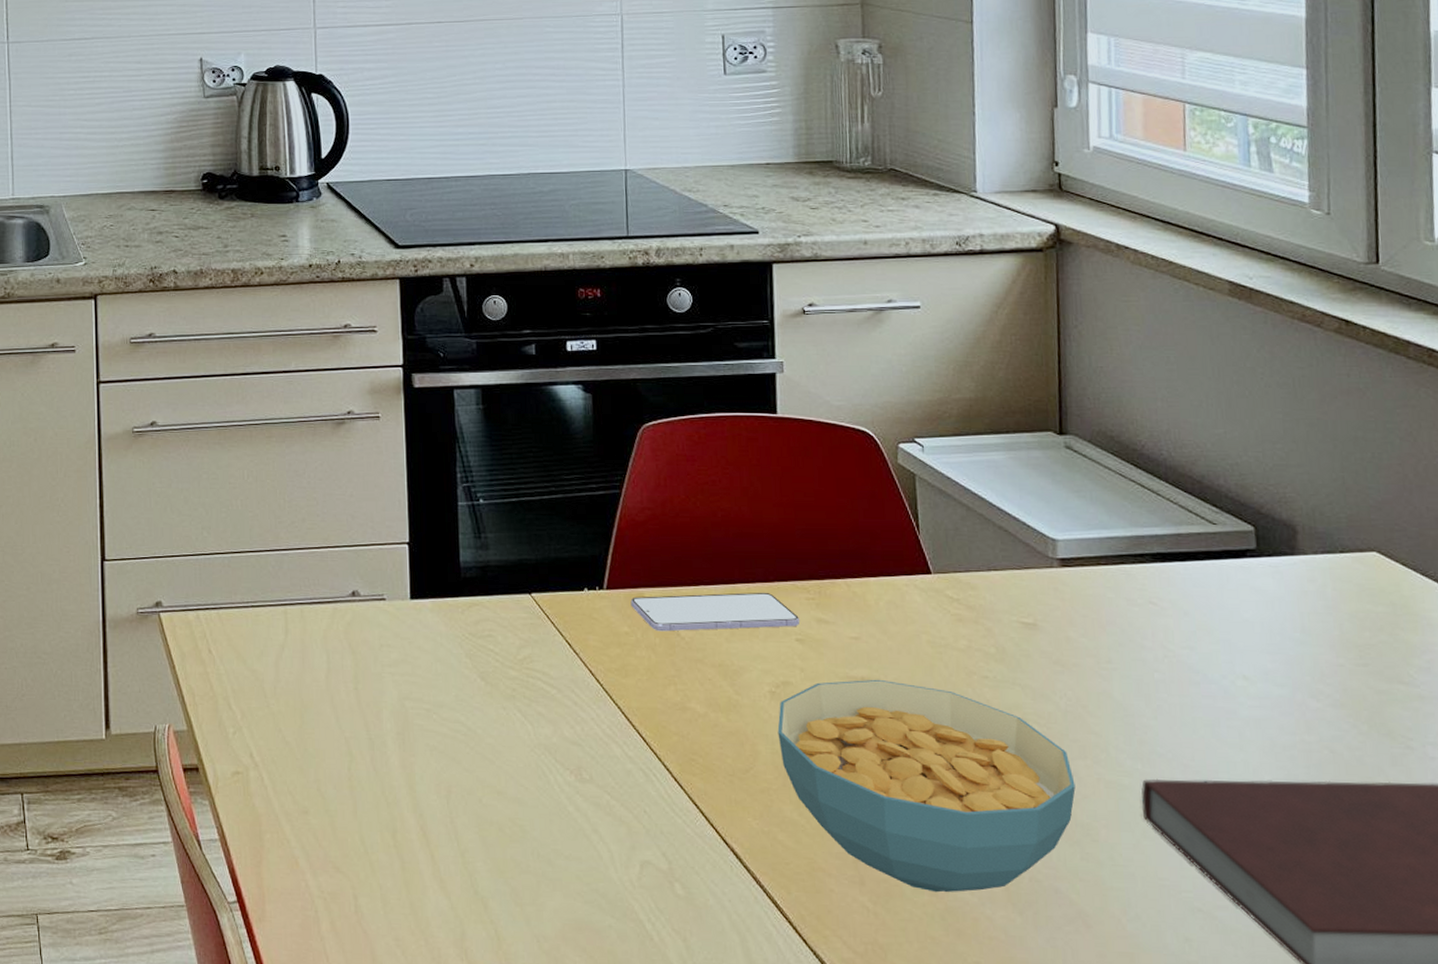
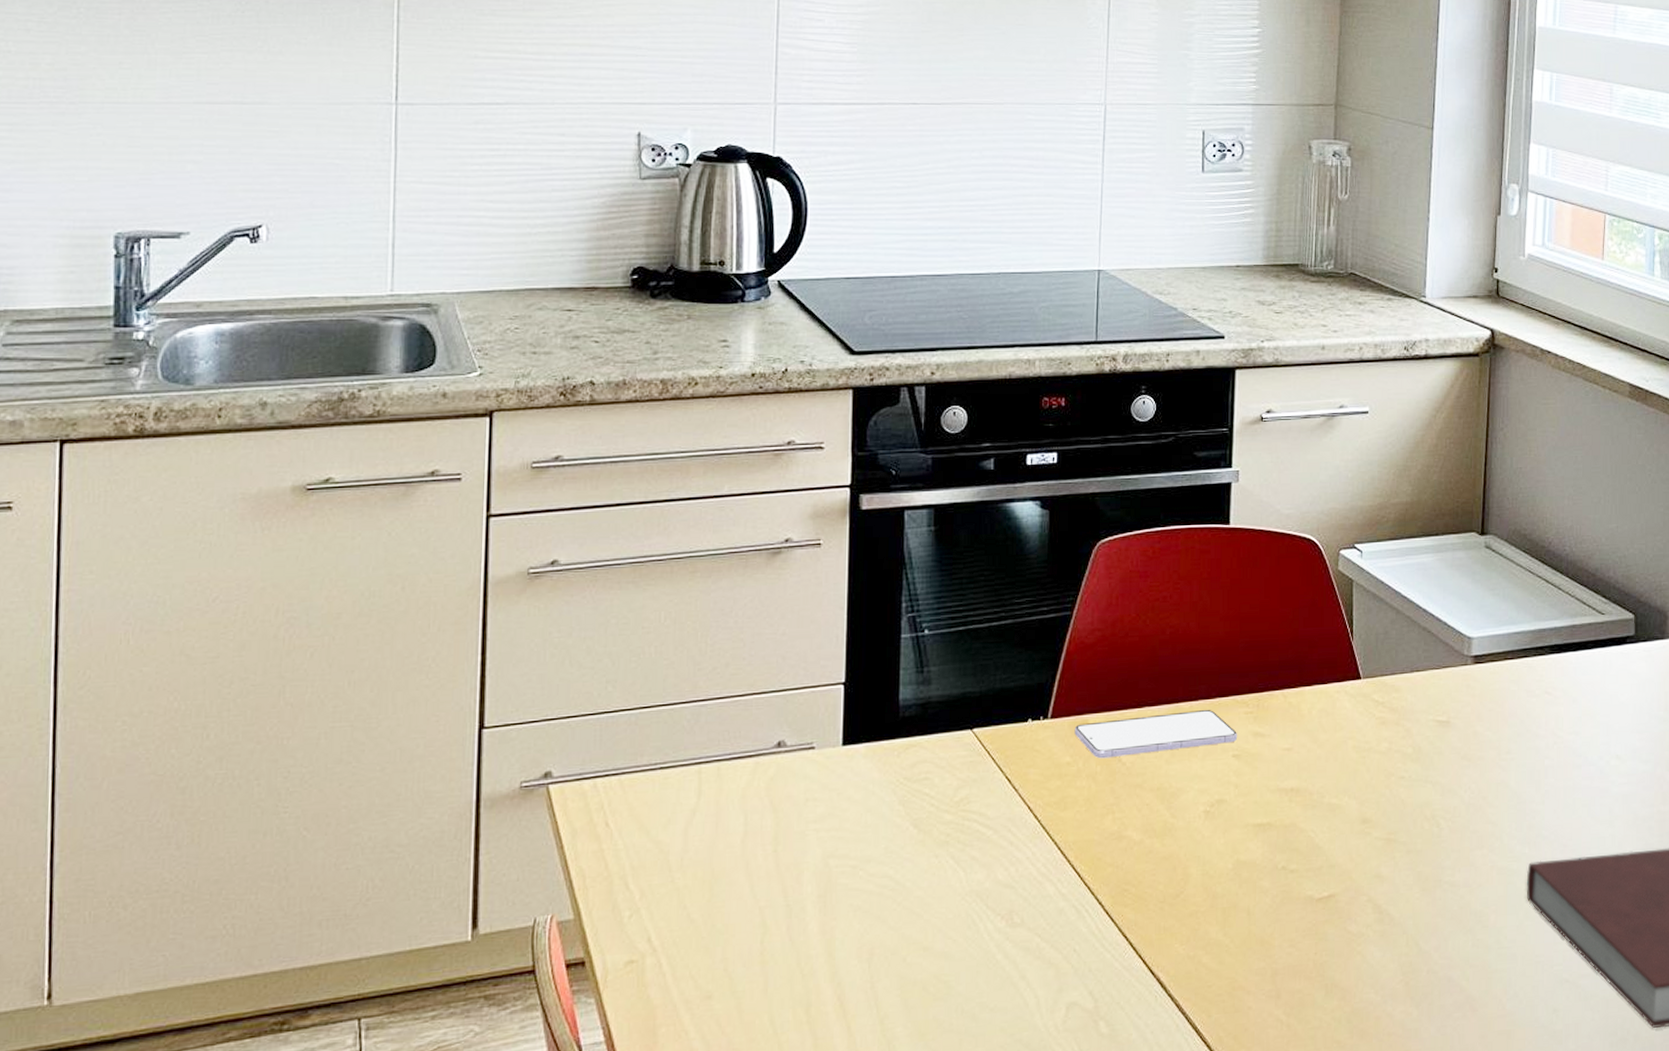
cereal bowl: present [777,679,1076,893] -> none [1209,788,1472,997]

